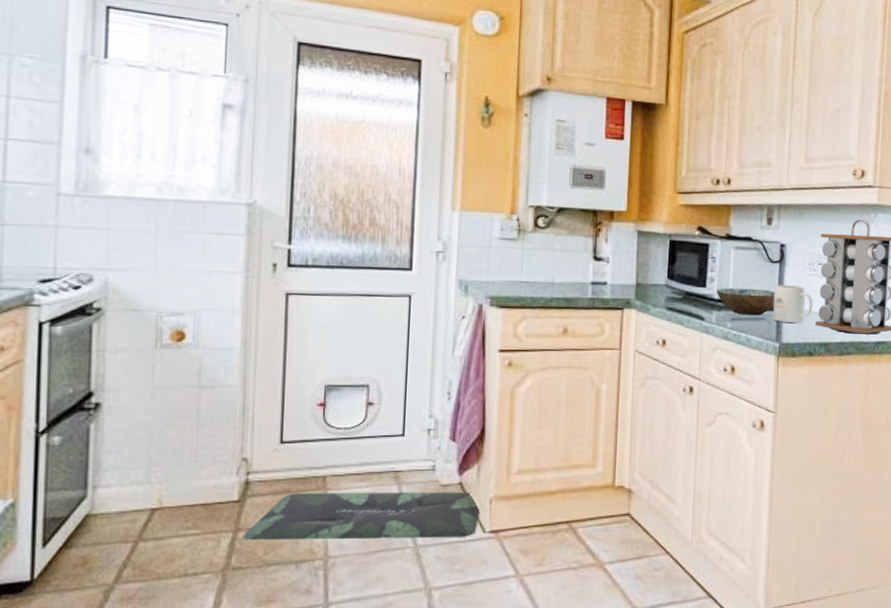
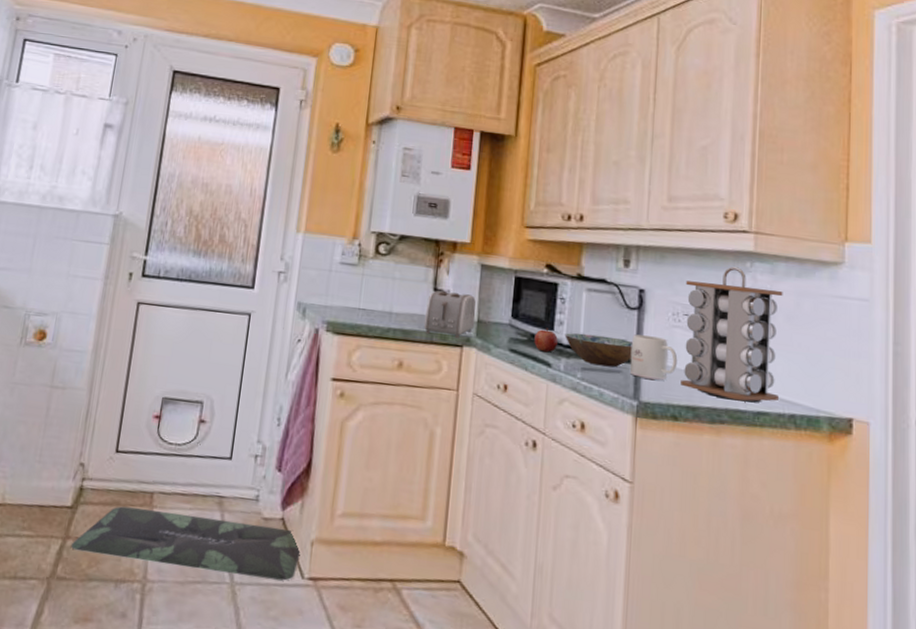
toaster: none [585,258,634,302] -> present [423,290,476,339]
fruit: none [688,285,710,308] -> present [534,327,558,353]

